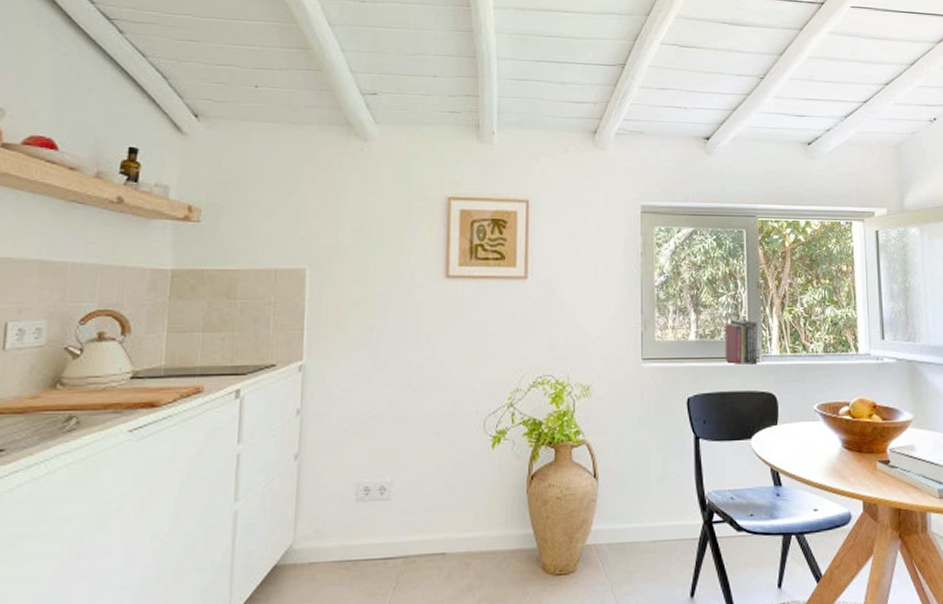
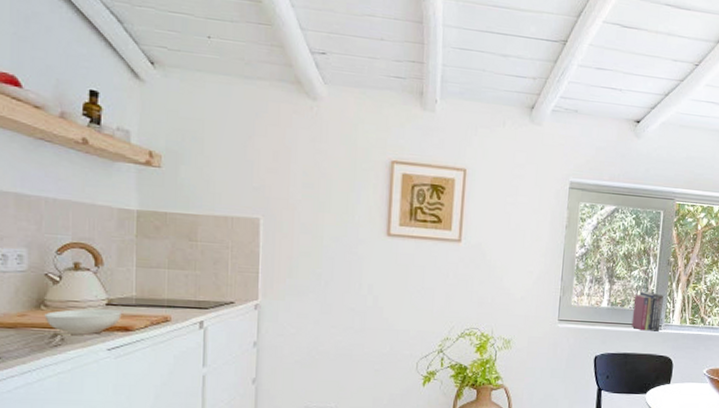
bowl: none [59,382,150,416] -> present [44,308,123,335]

